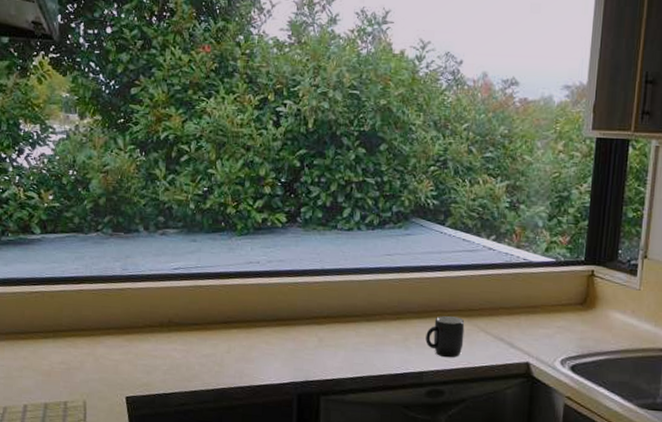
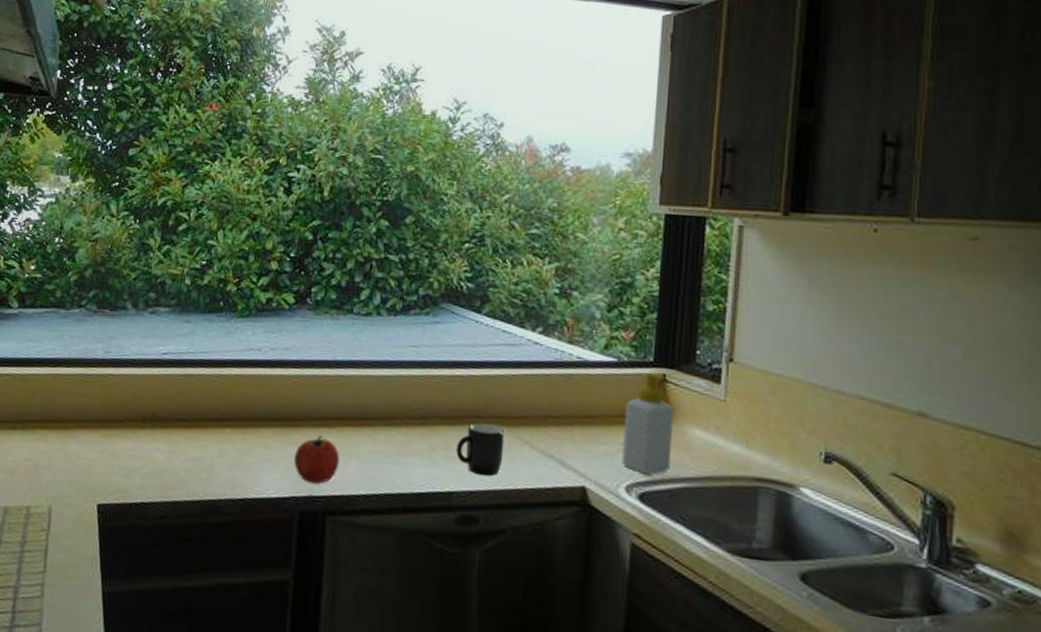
apple: none [292,331,330,371] -> present [294,435,340,484]
soap bottle: none [558,269,600,351] -> present [621,372,674,475]

